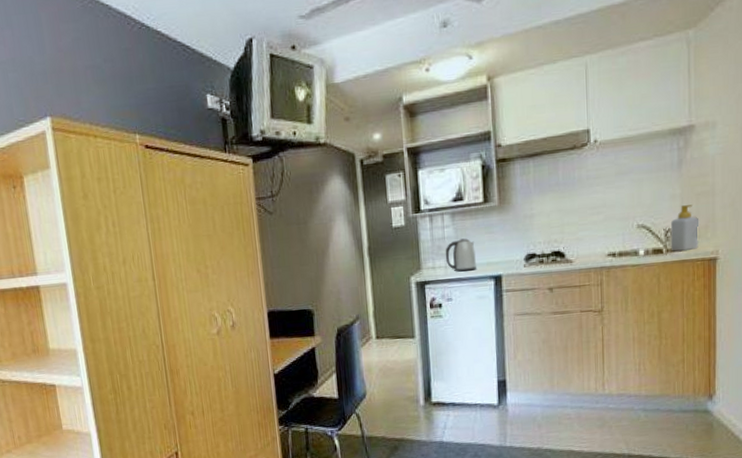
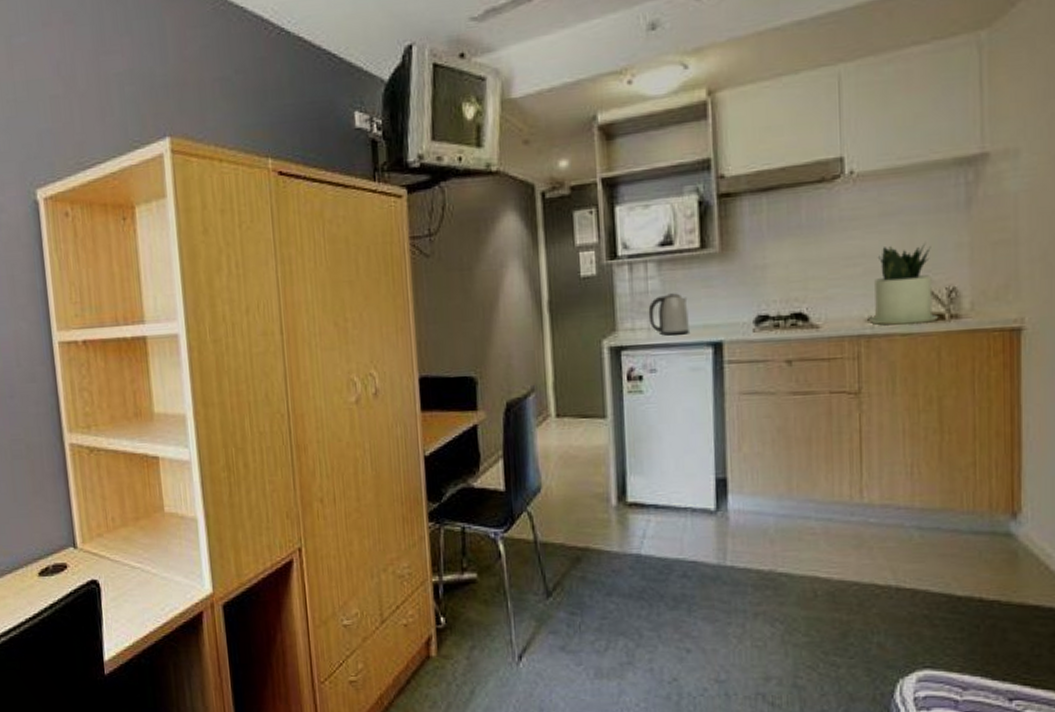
planter: none [609,195,659,259] -> present [869,242,939,326]
soap bottle: present [670,205,699,252] -> none [955,257,996,318]

